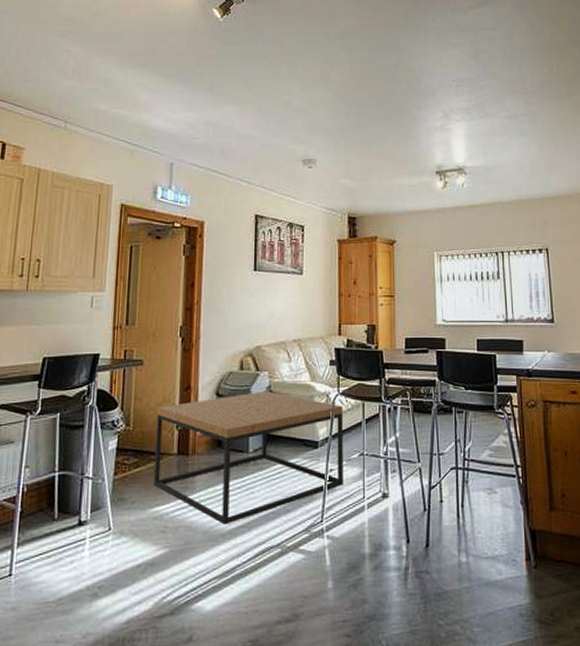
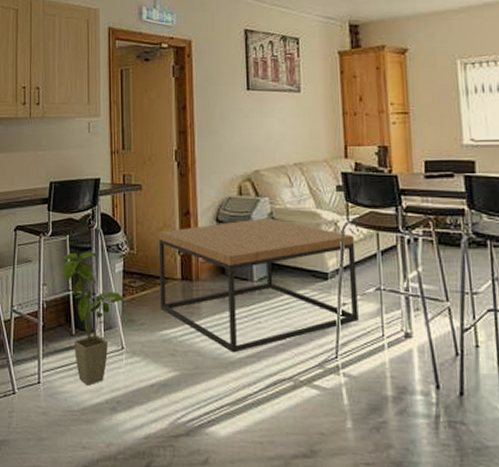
house plant: none [49,429,118,573] -> present [63,251,126,386]

